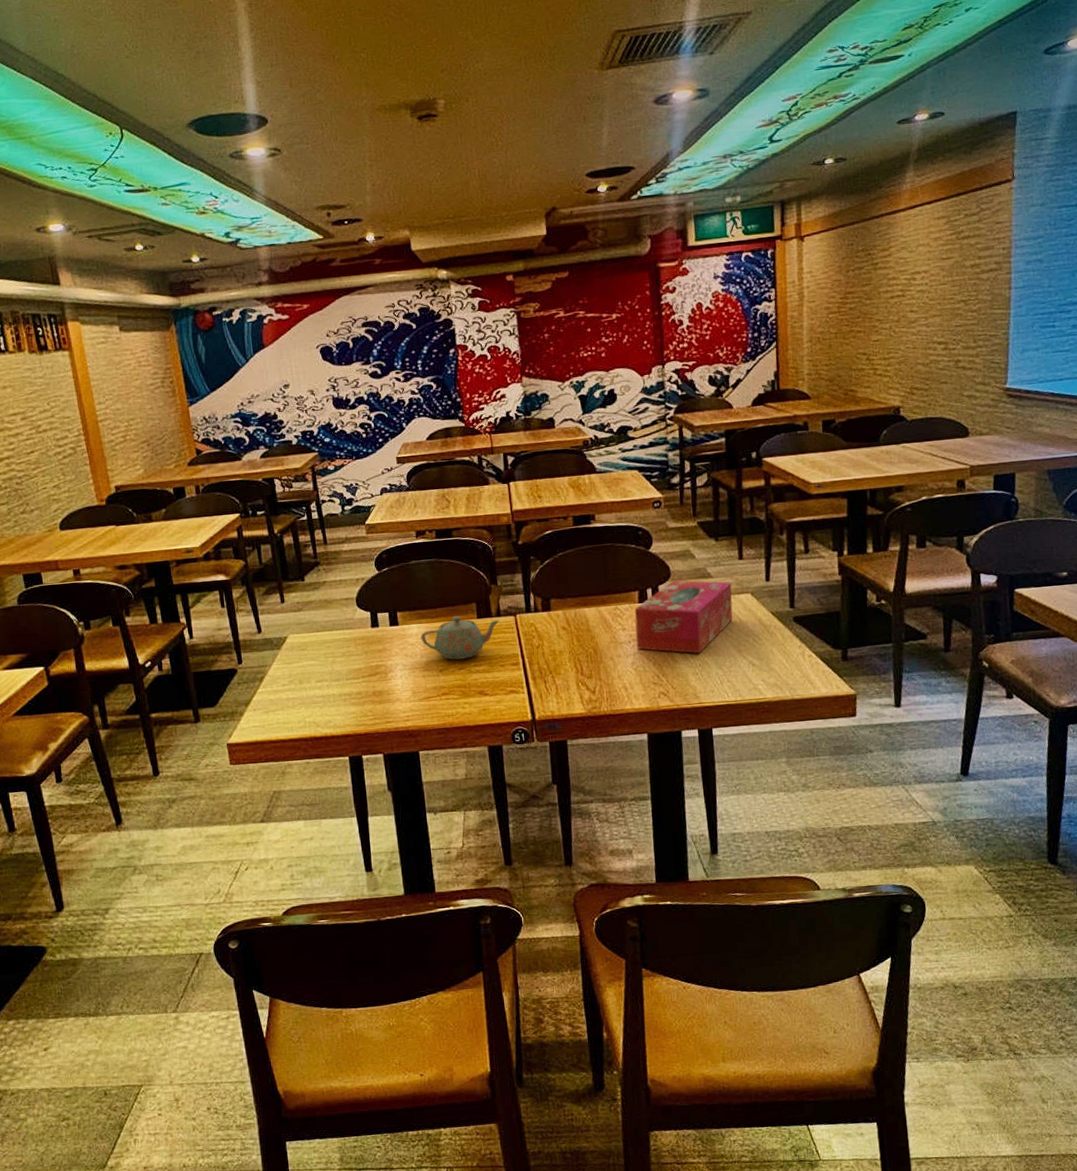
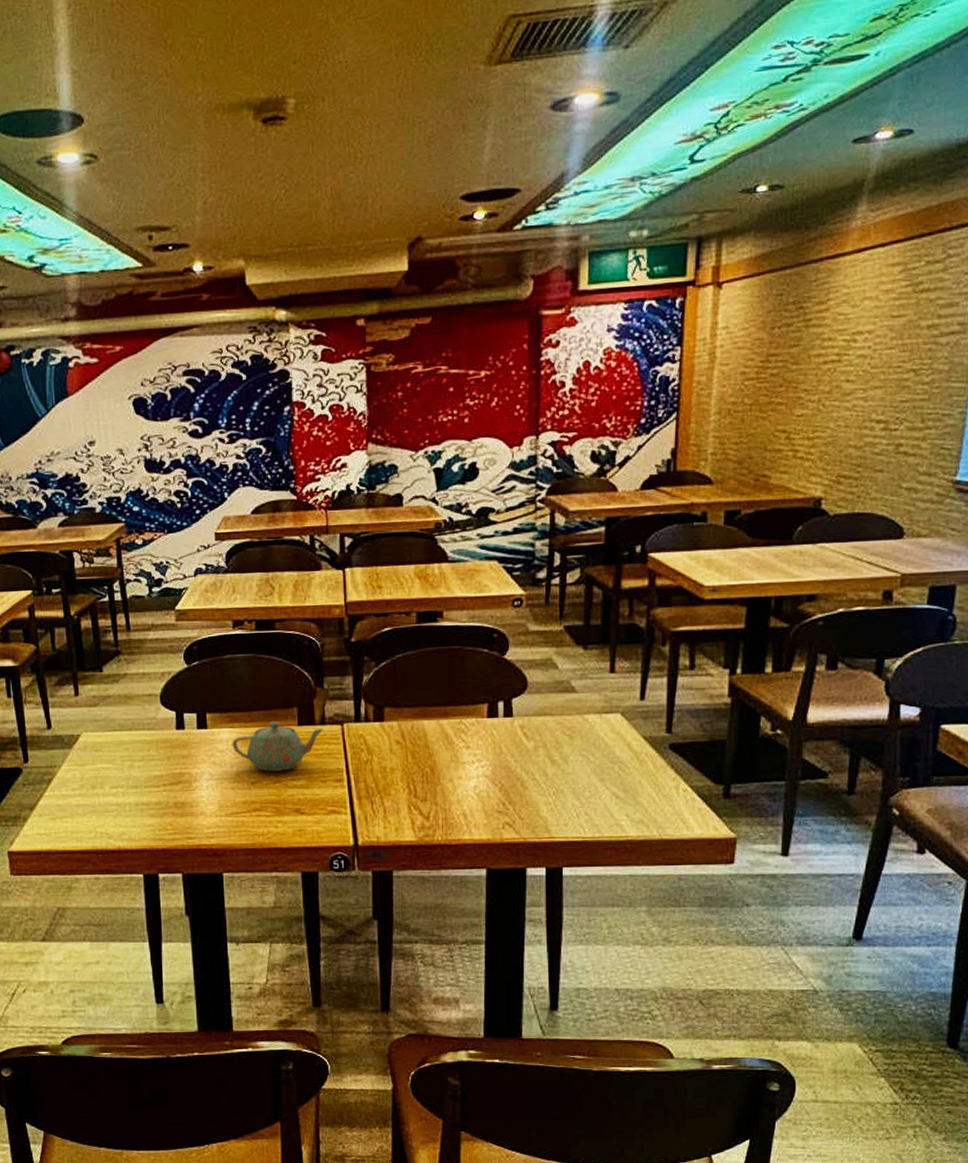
tissue box: present [634,580,733,654] -> none [481,693,599,781]

